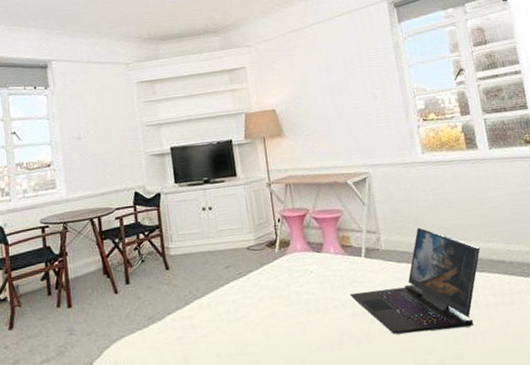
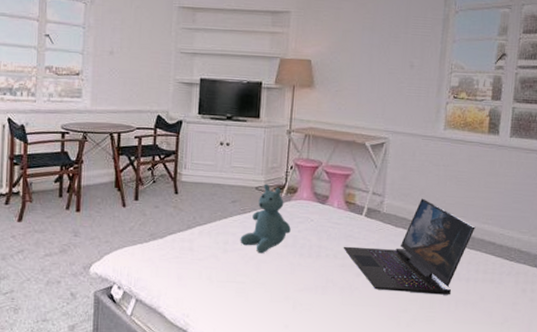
stuffed bear: none [241,242,292,318] -> present [240,184,291,254]

